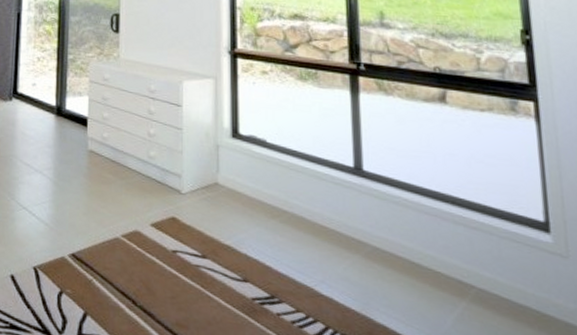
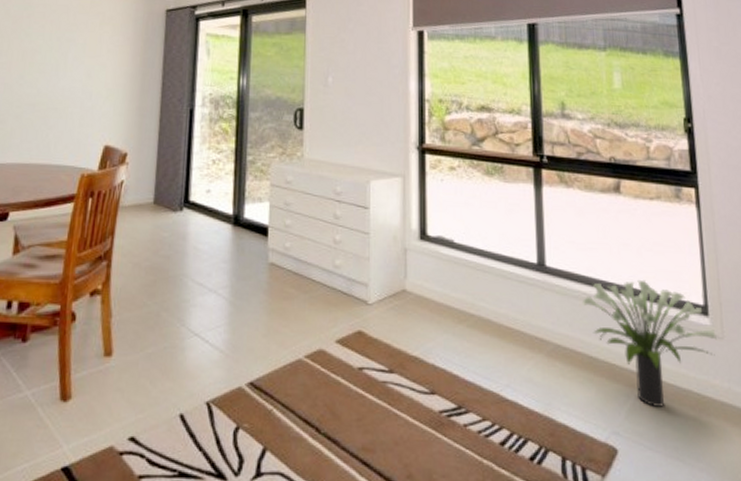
potted plant: none [404,190,560,320] -> present [583,279,717,407]

